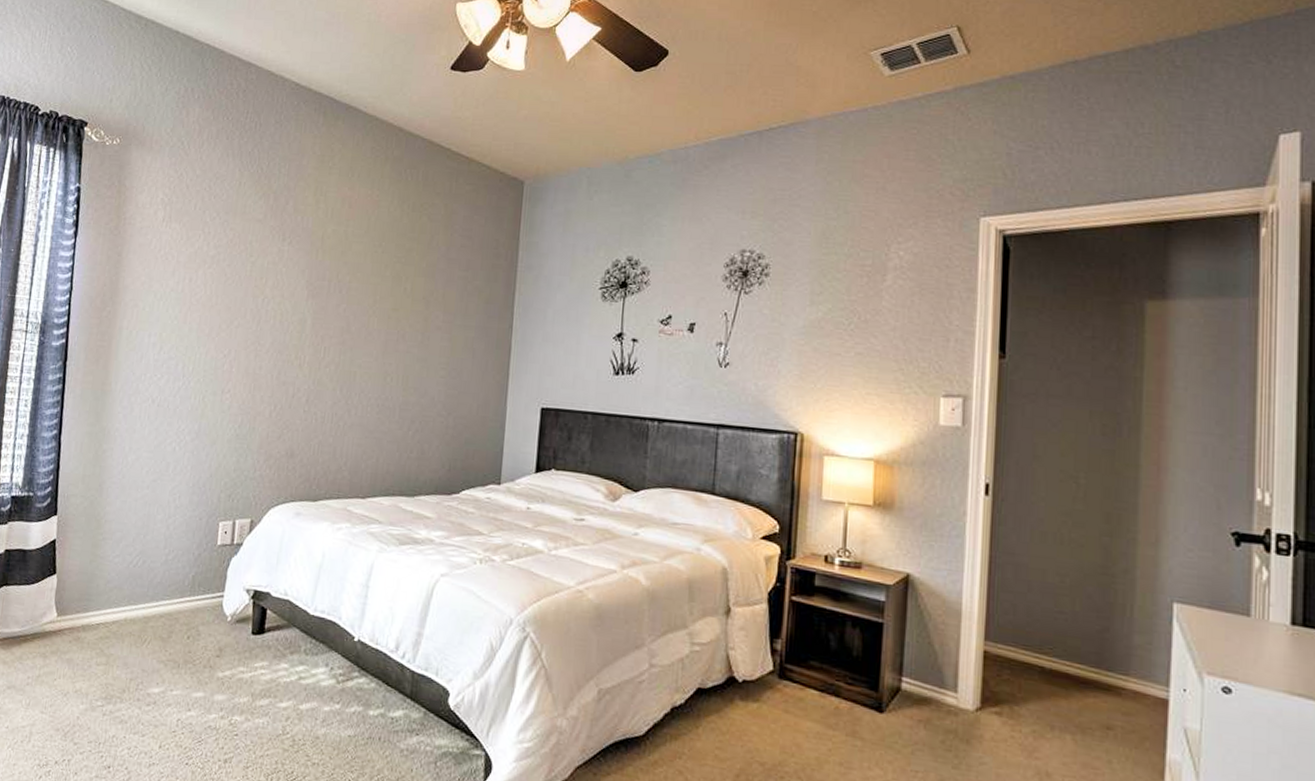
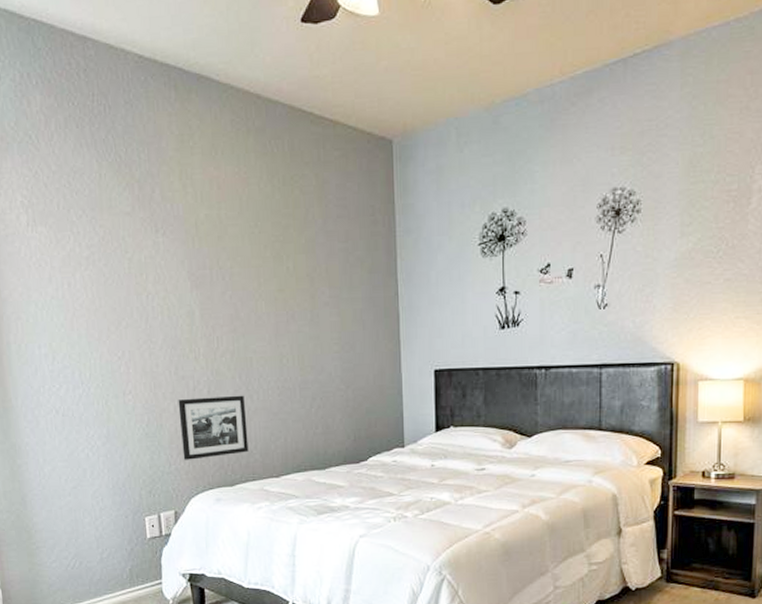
picture frame: none [269,405,342,469] -> present [178,395,249,460]

